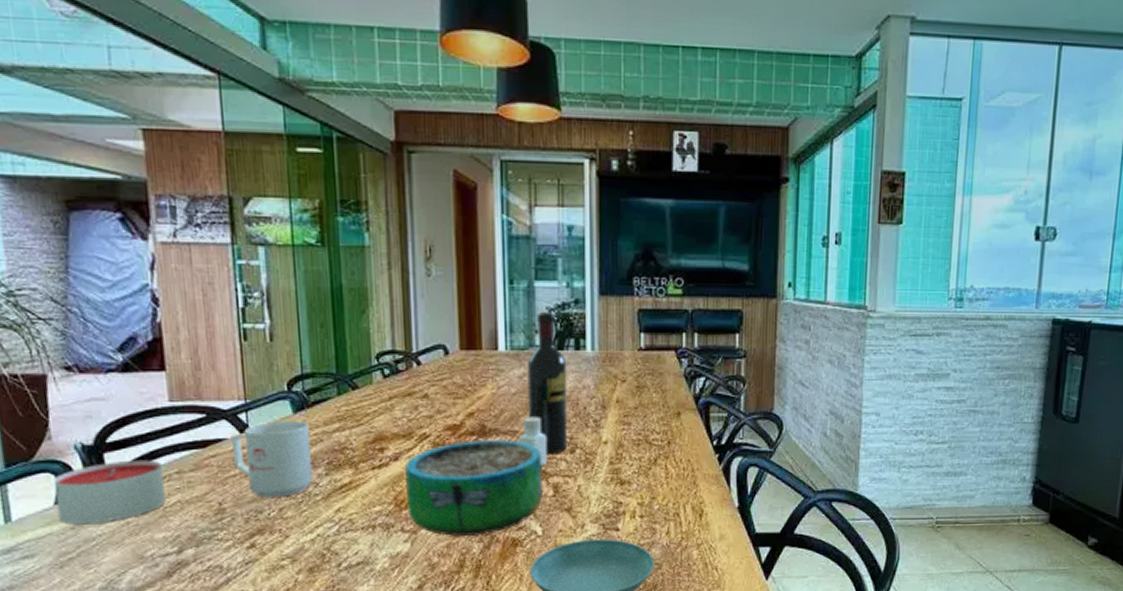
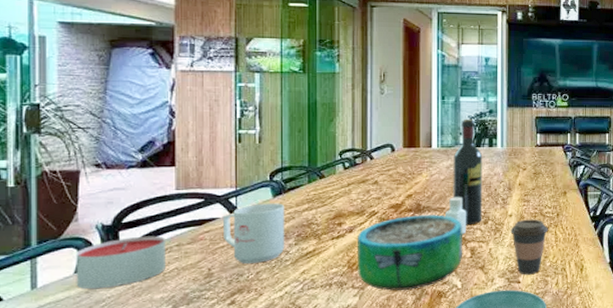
coffee cup: none [605,448,656,521] -> present [510,219,548,275]

